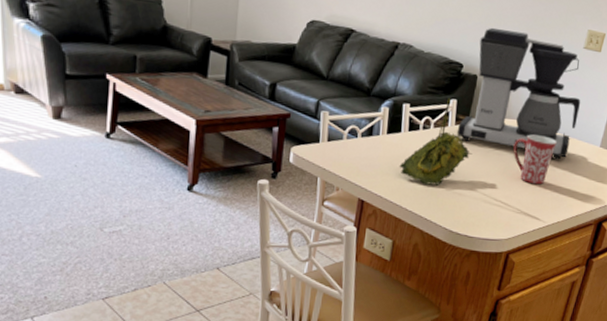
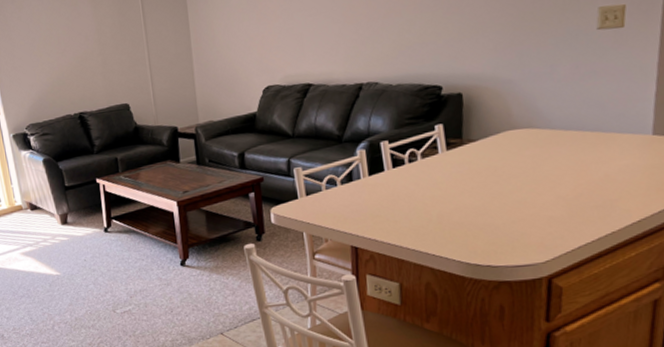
plant: present [399,97,473,186] -> none [389,123,476,219]
coffee maker: present [456,27,581,160] -> none [450,33,611,166]
mug: present [513,134,557,185] -> none [527,138,587,195]

